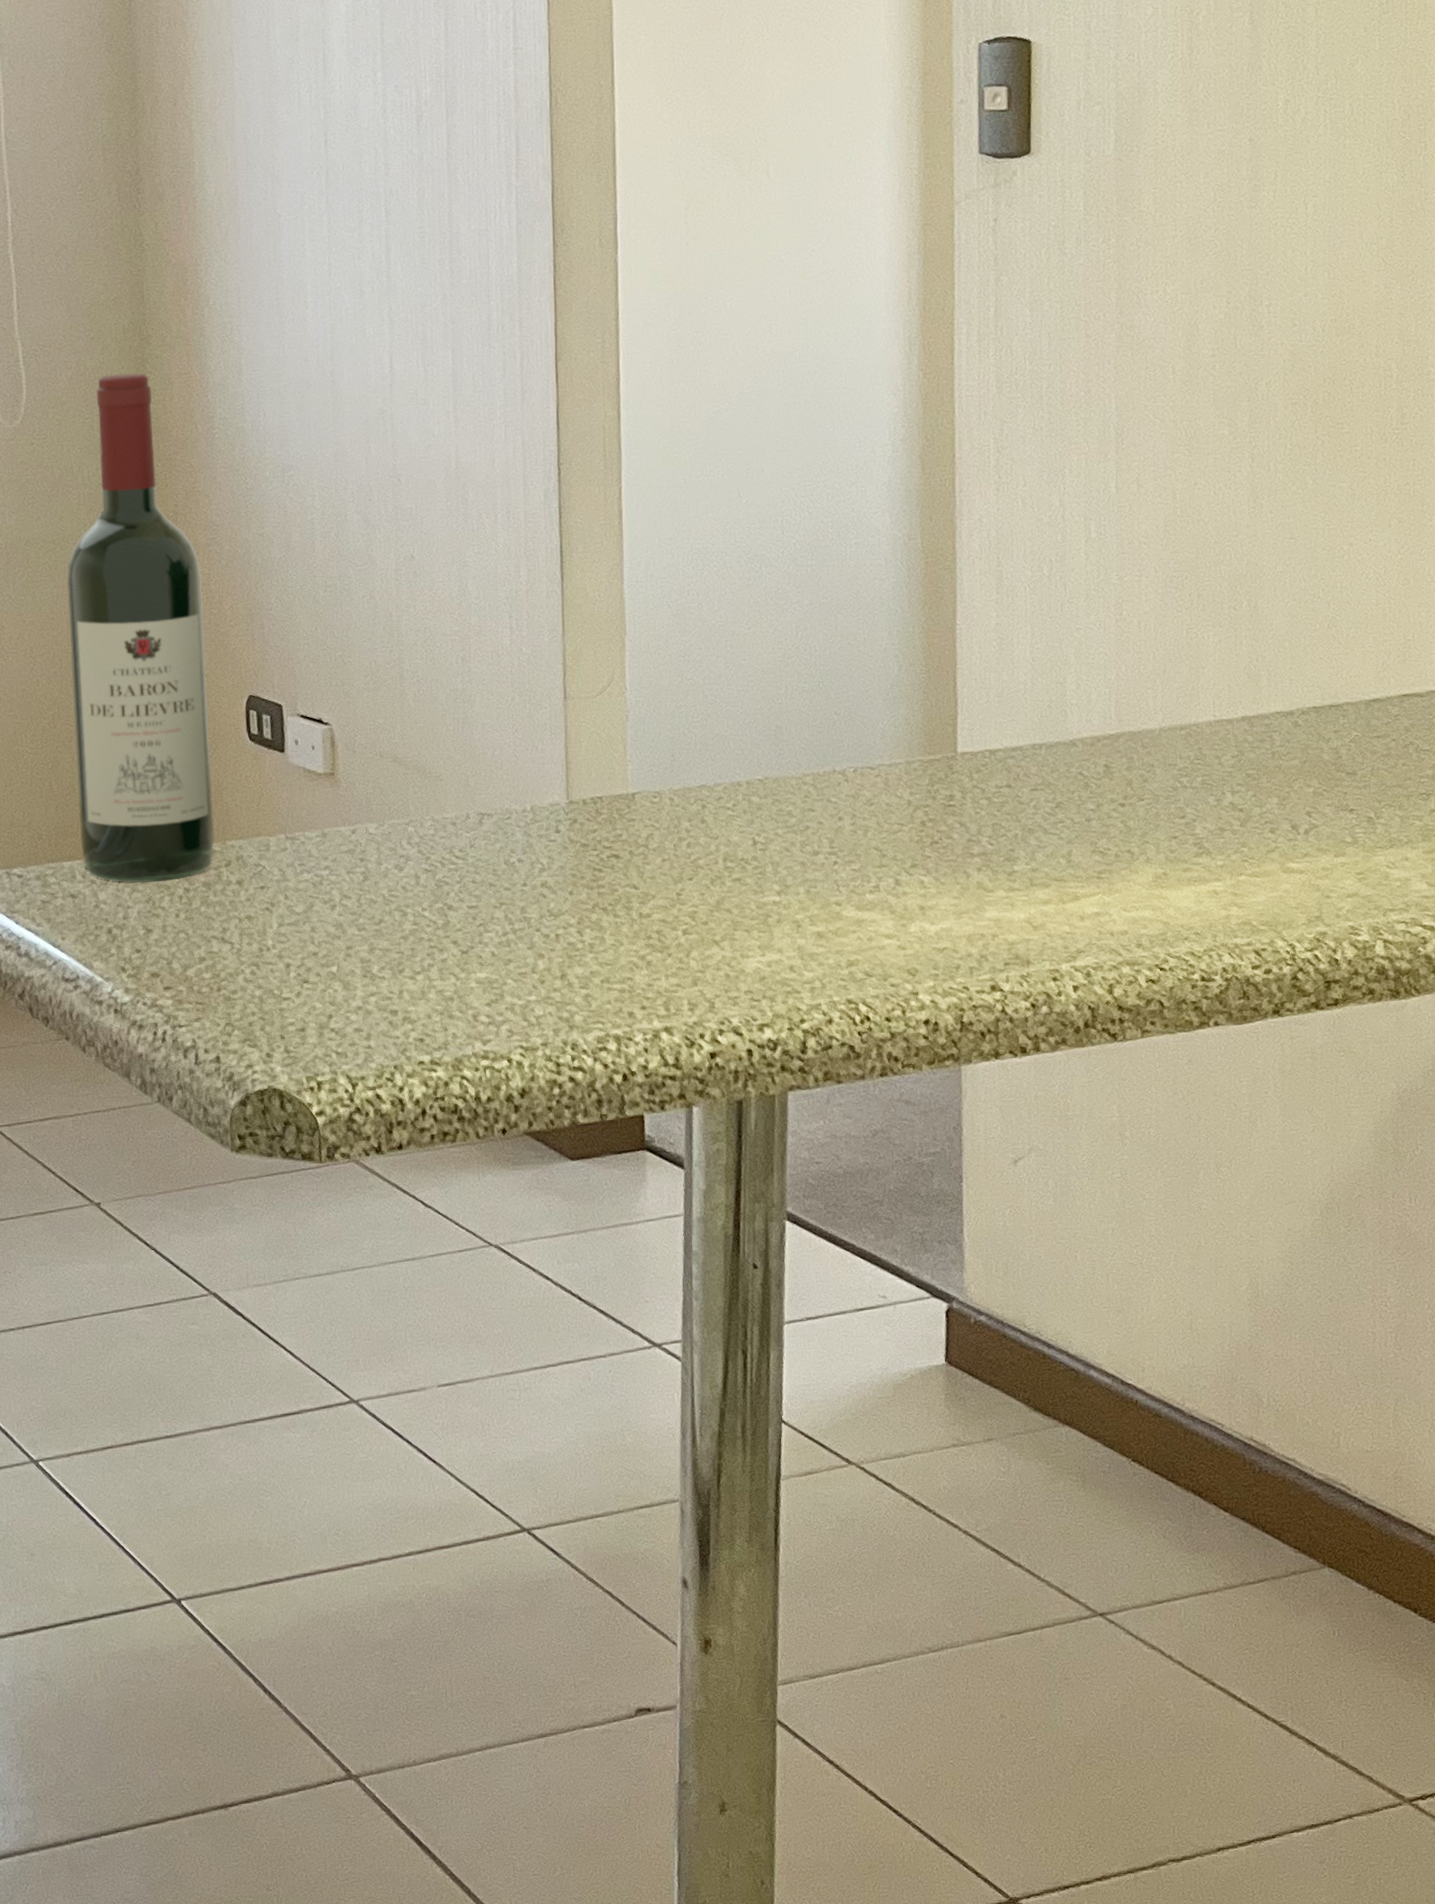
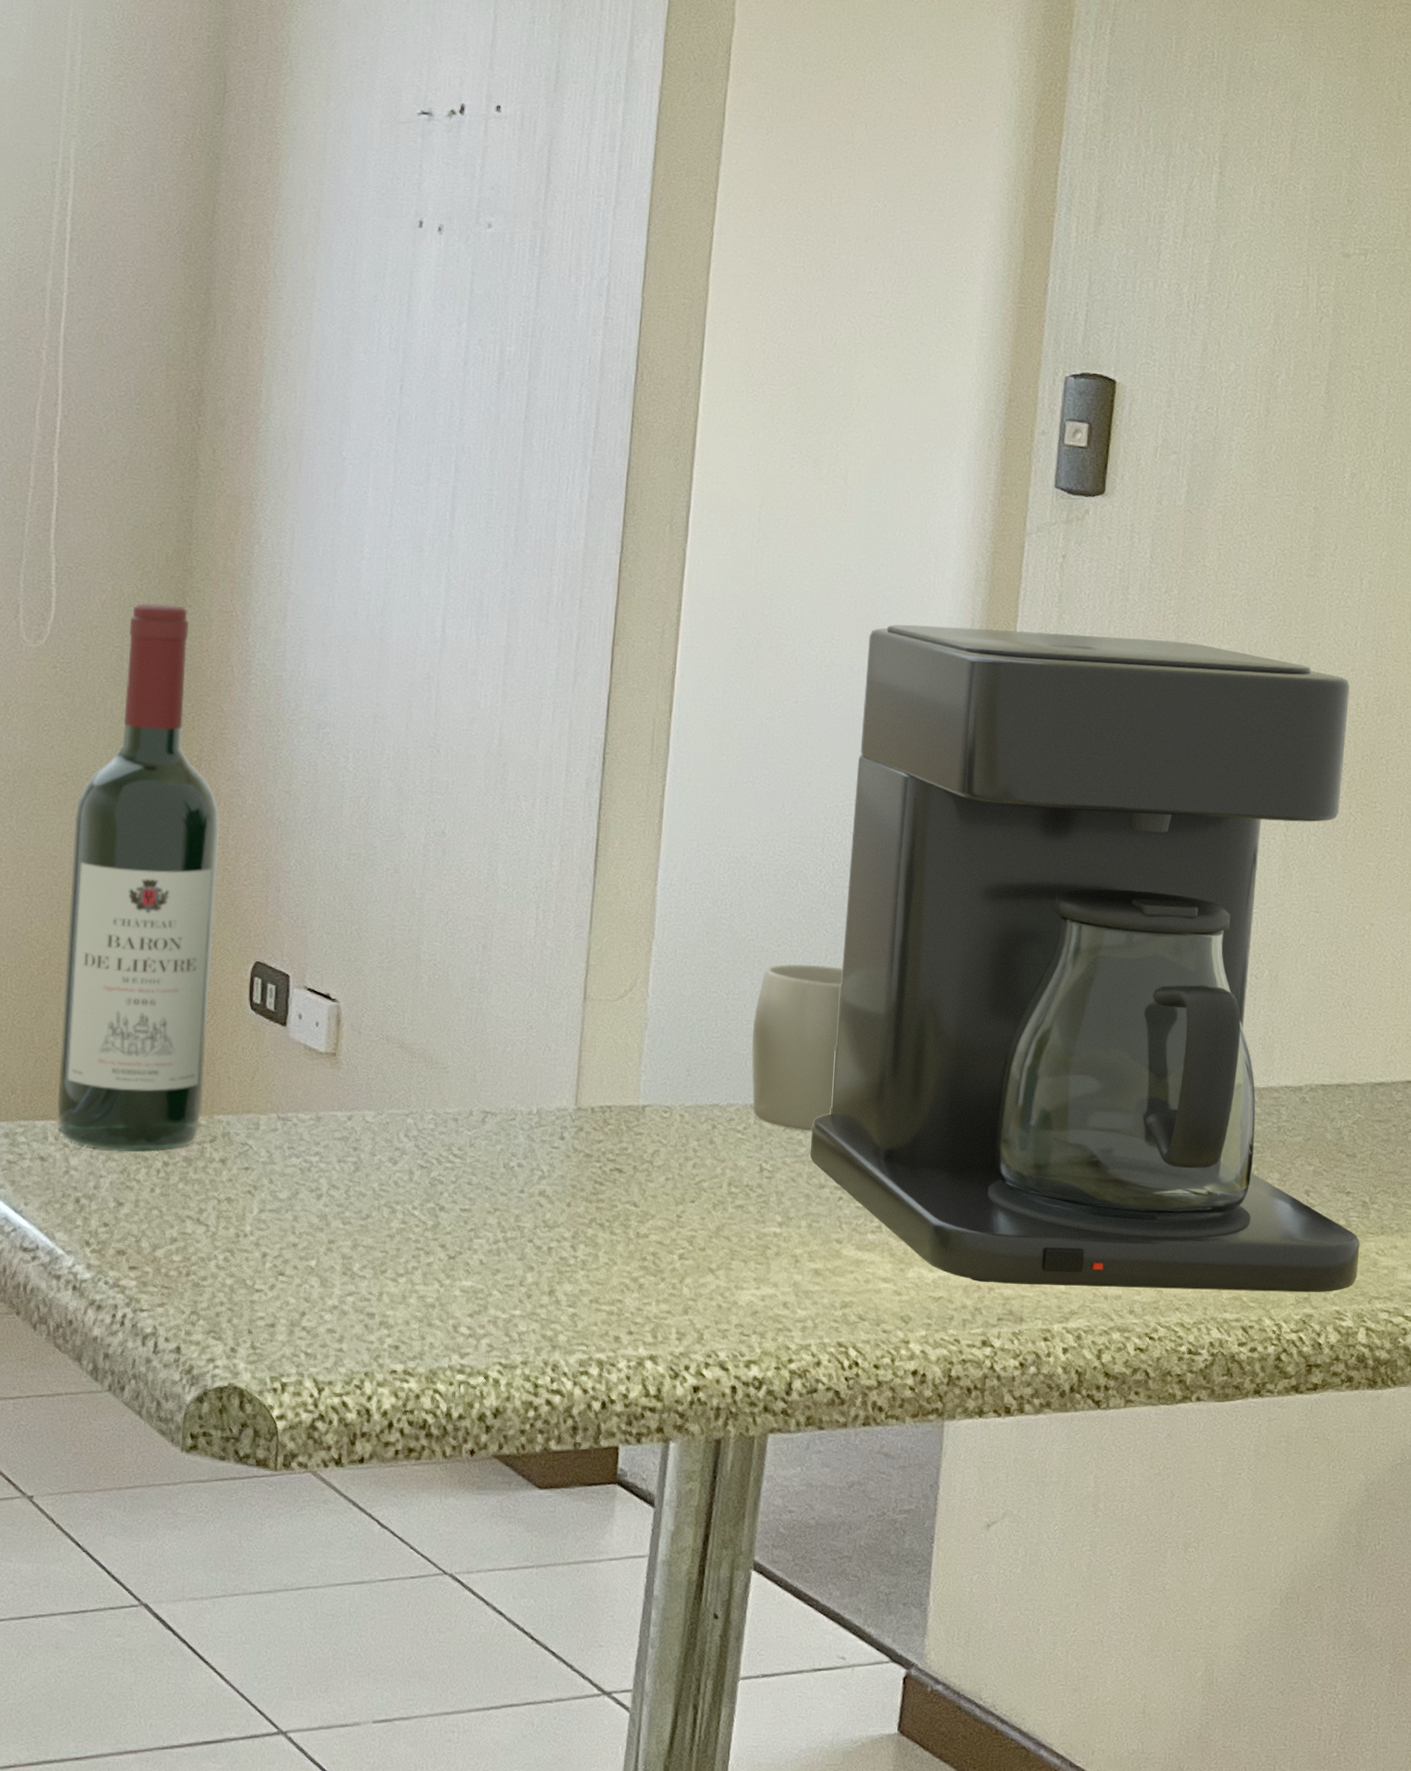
mug: none [731,642,819,803] -> present [751,963,843,1132]
coffee maker: none [800,288,1370,931] -> present [810,624,1360,1293]

